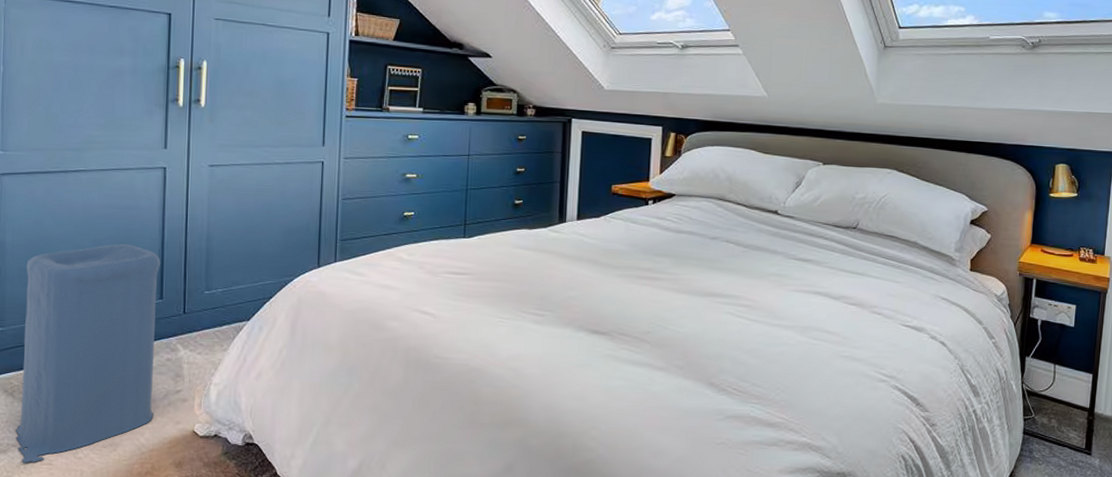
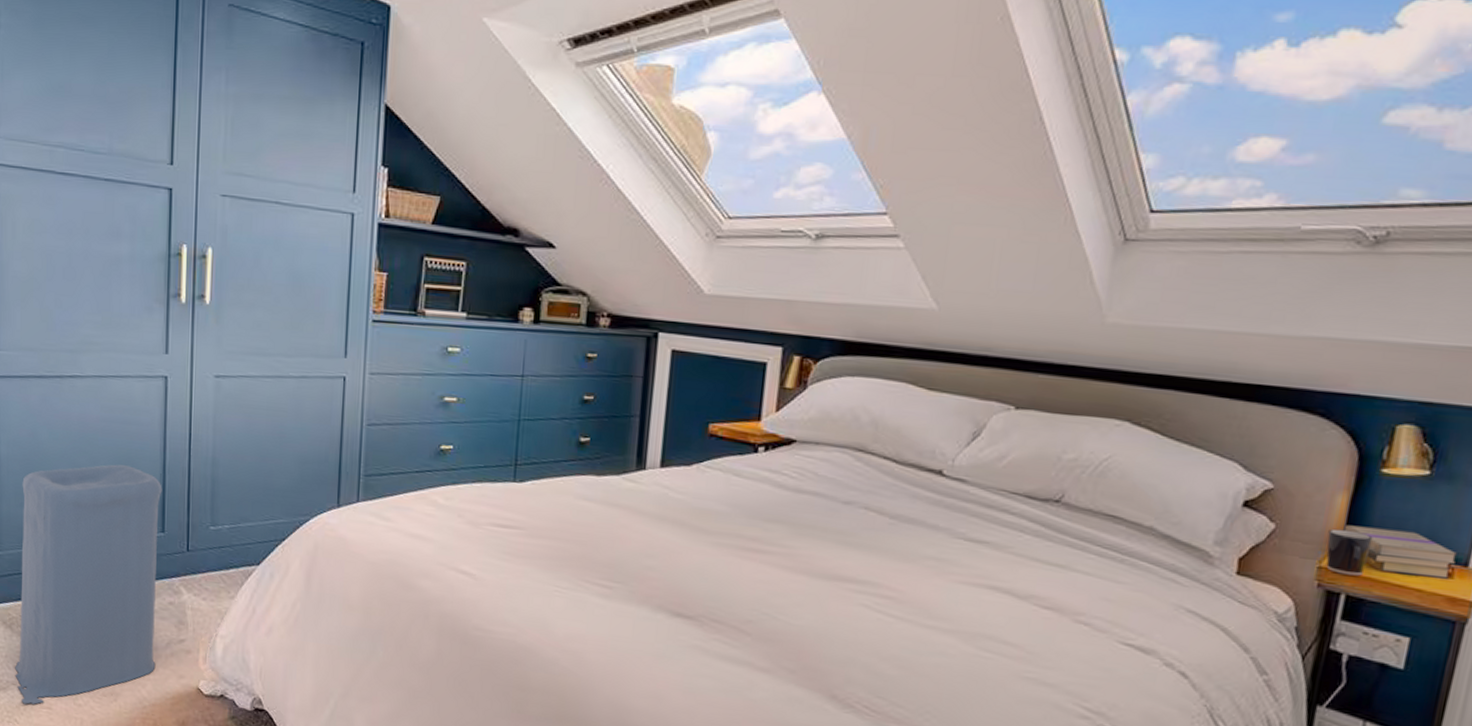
mug: none [1022,235,1049,266] -> present [1326,528,1373,576]
books: none [1032,232,1097,264] -> present [1345,525,1457,579]

